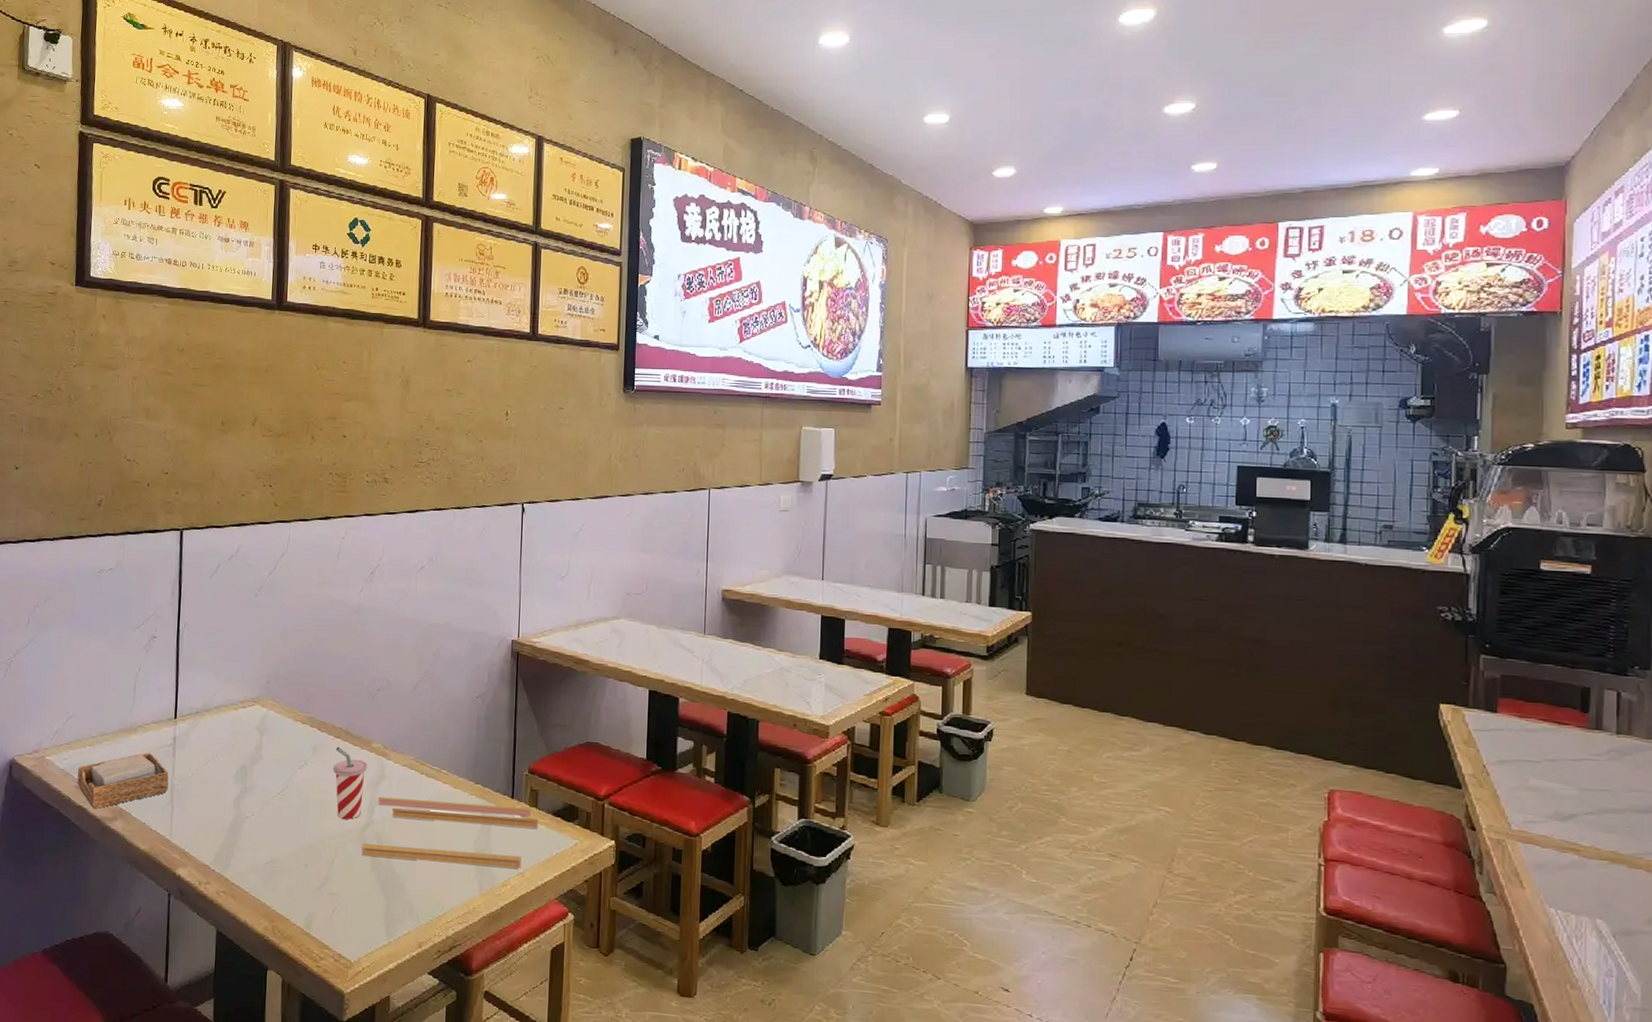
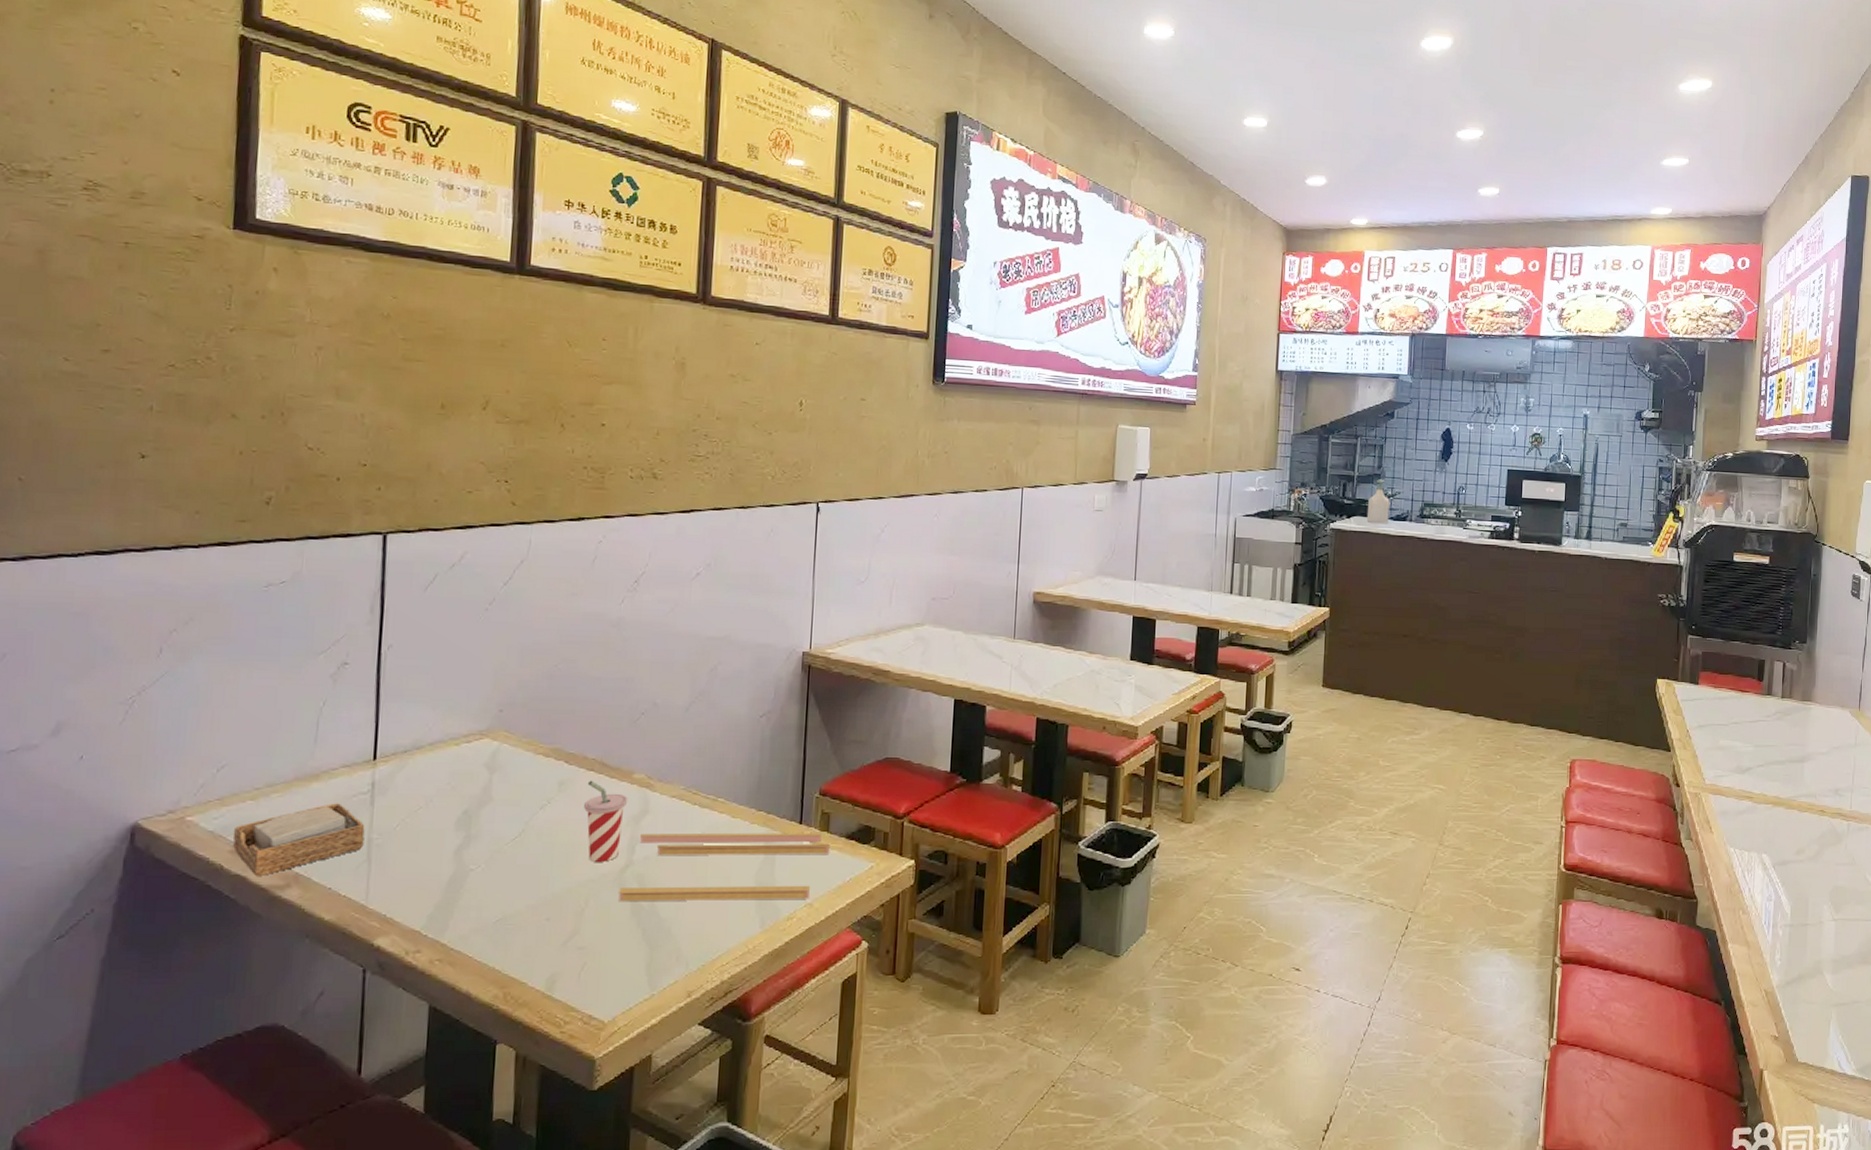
soap bottle: none [1071,478,1097,525] -> present [1366,479,1390,524]

